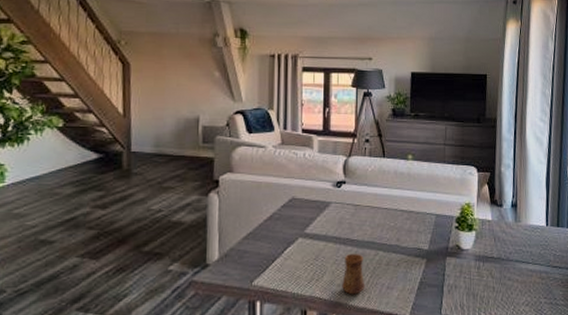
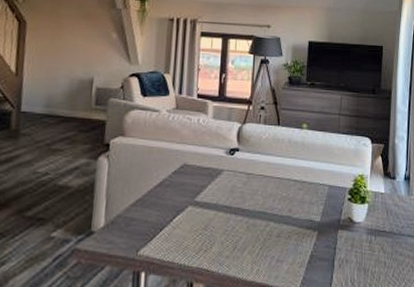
cup: present [342,253,365,295] -> none [230,223,255,268]

